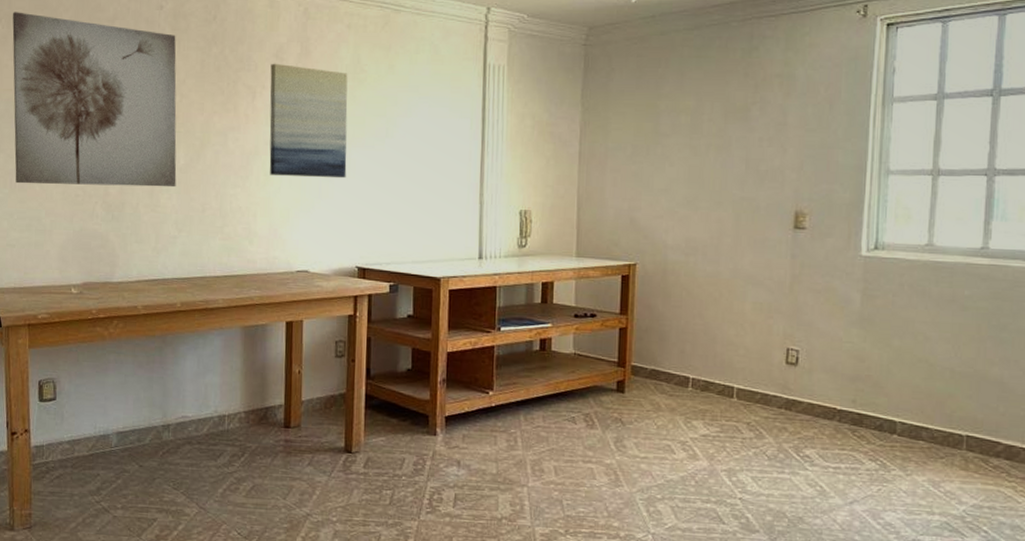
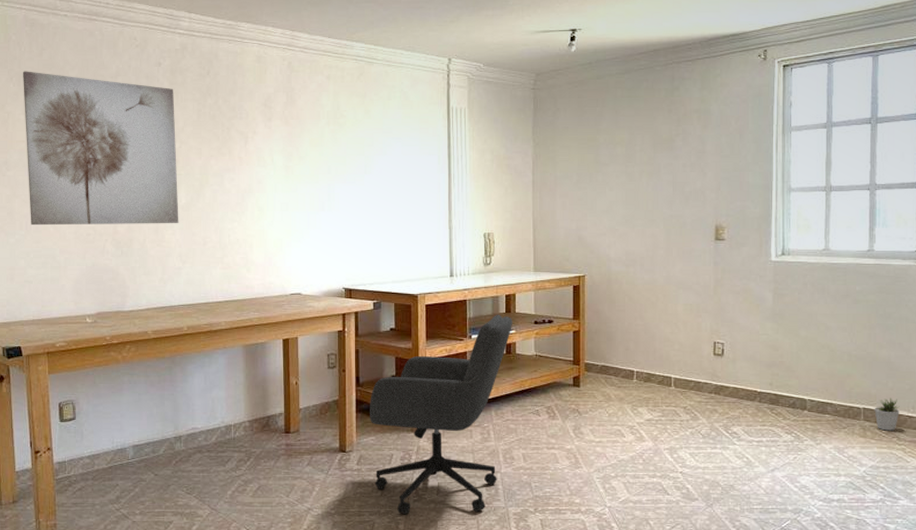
wall art: present [269,63,348,178] -> none [260,111,331,210]
office chair: none [380,304,549,530] -> present [370,314,512,515]
potted plant: none [980,425,1012,465] -> present [874,397,900,431]

